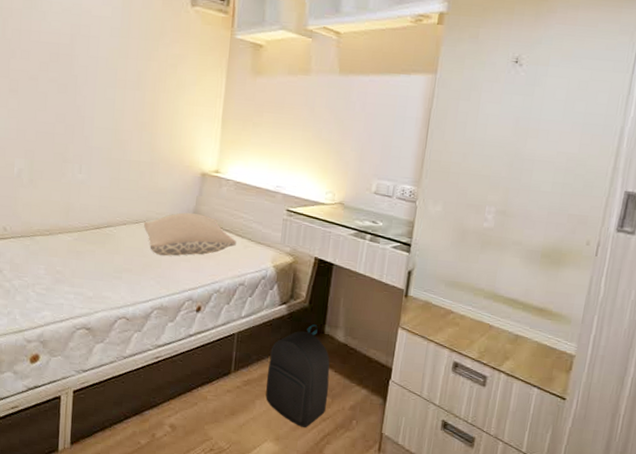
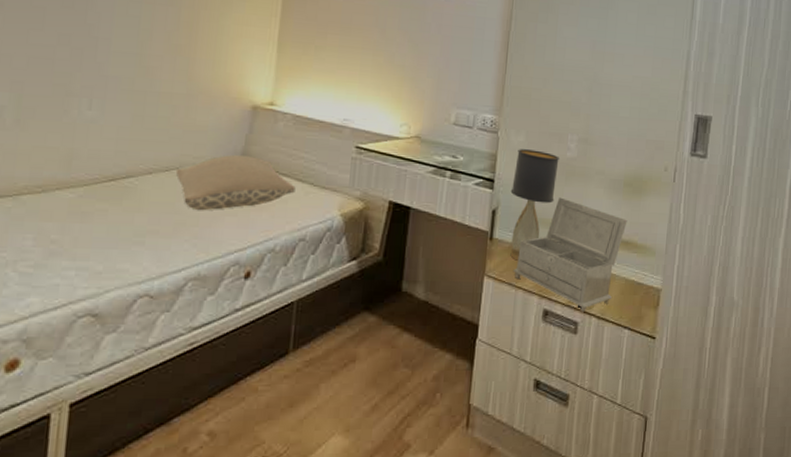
backpack: present [265,324,330,428] -> none [332,281,409,412]
table lamp: none [424,218,476,317] -> present [510,149,559,261]
jewelry box: none [425,263,543,369] -> present [513,197,628,313]

